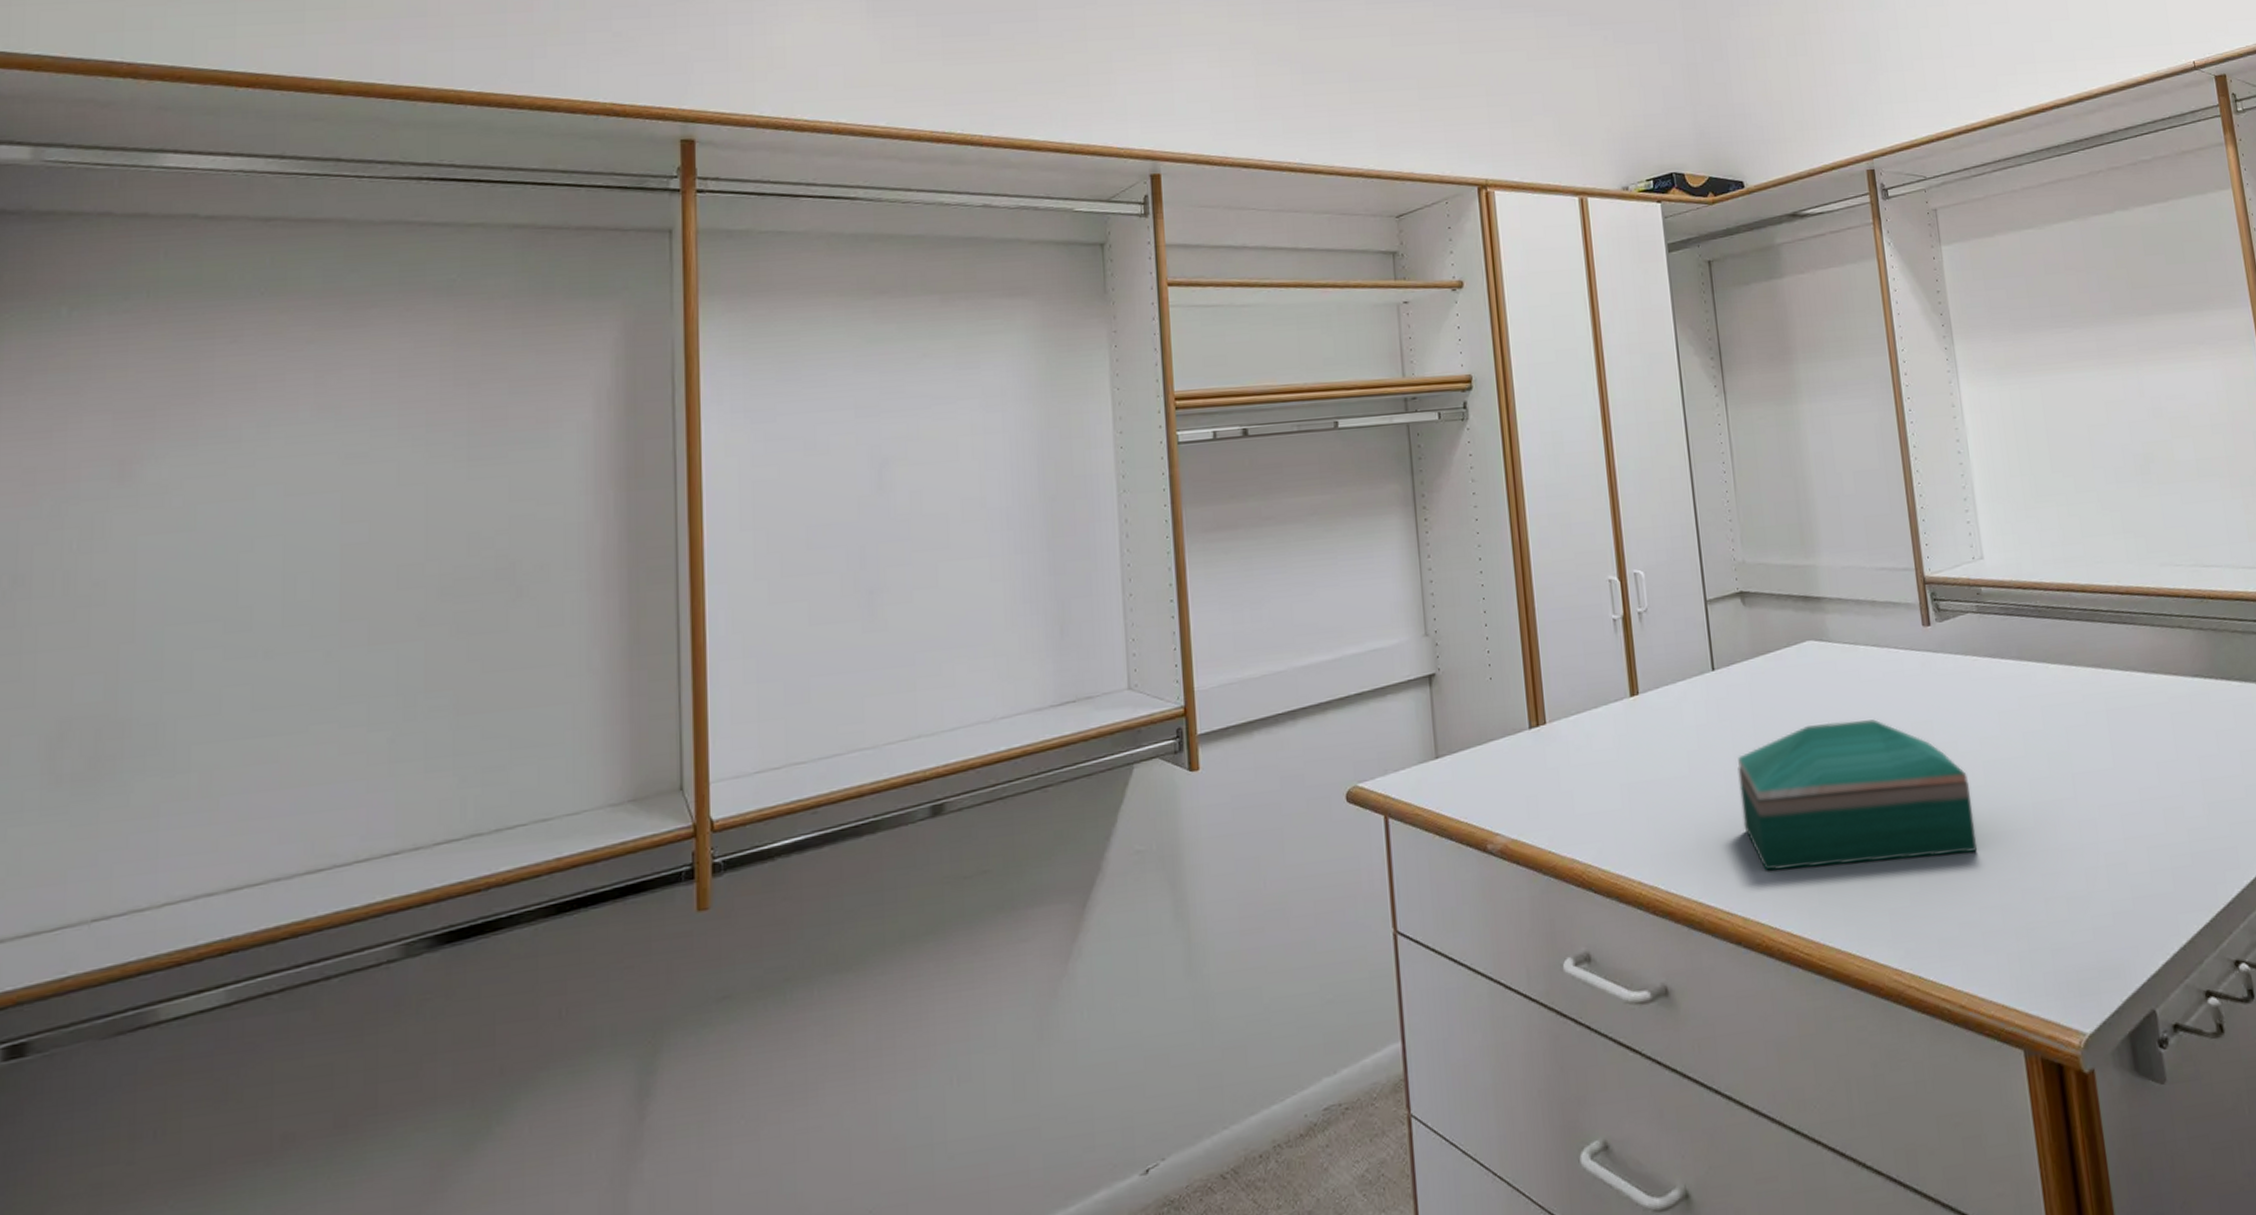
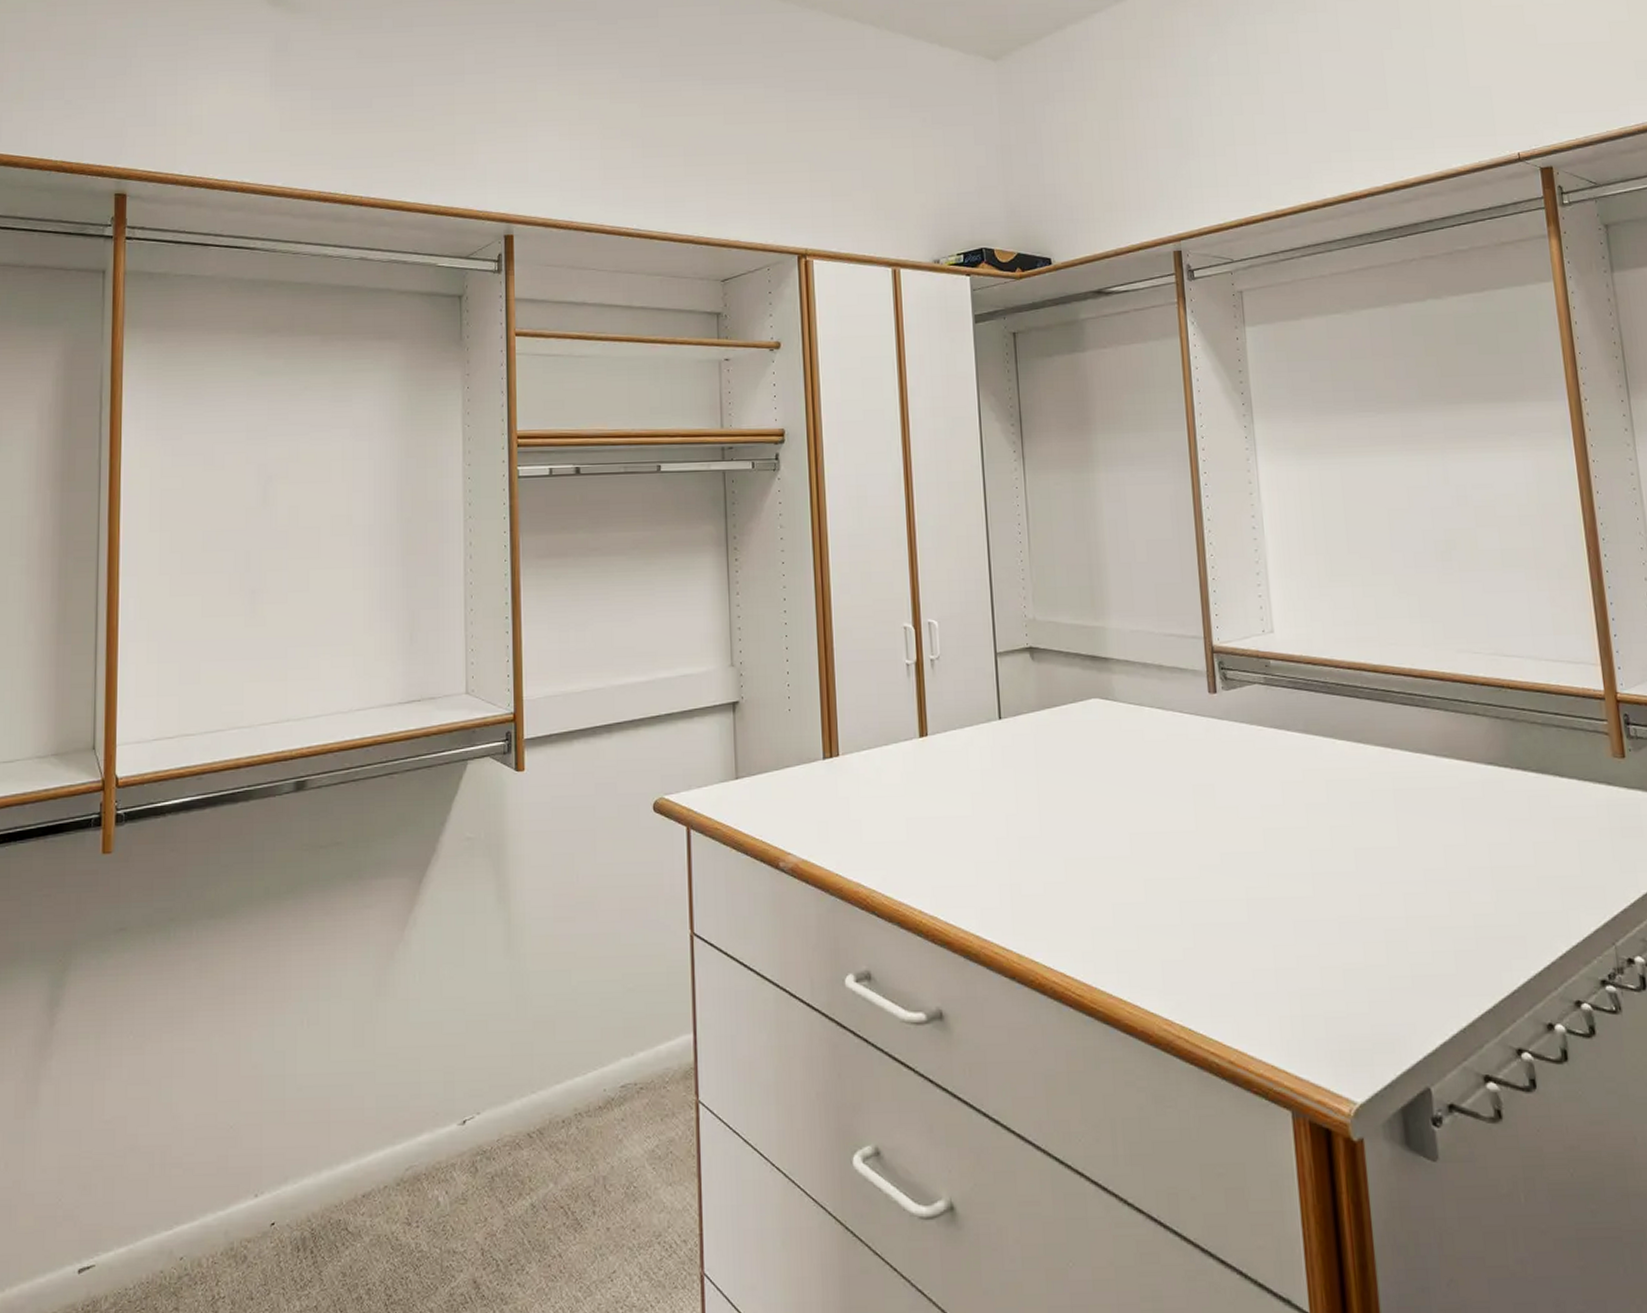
jewelry box: present [1737,719,1978,871] -> none [1019,777,1254,916]

